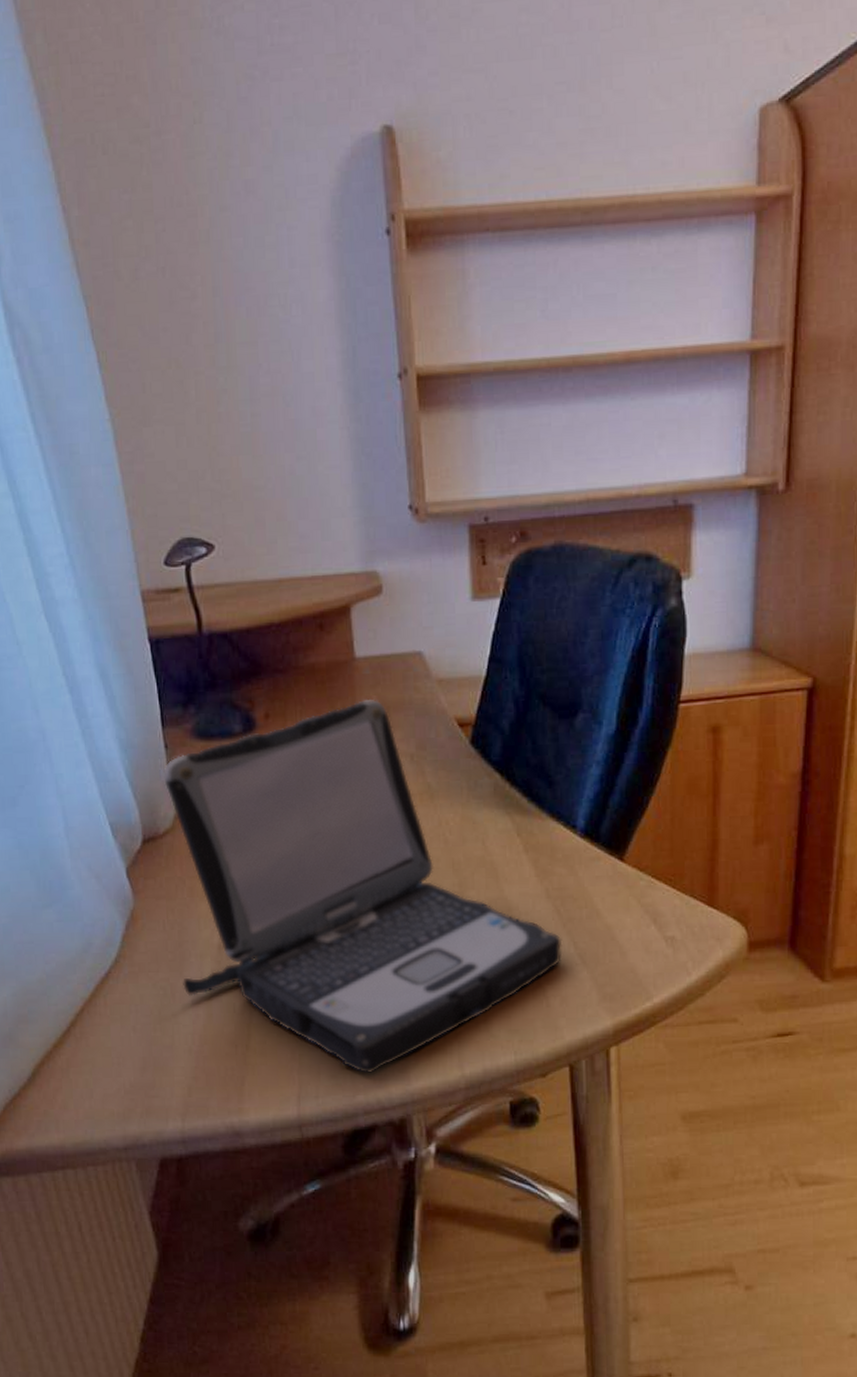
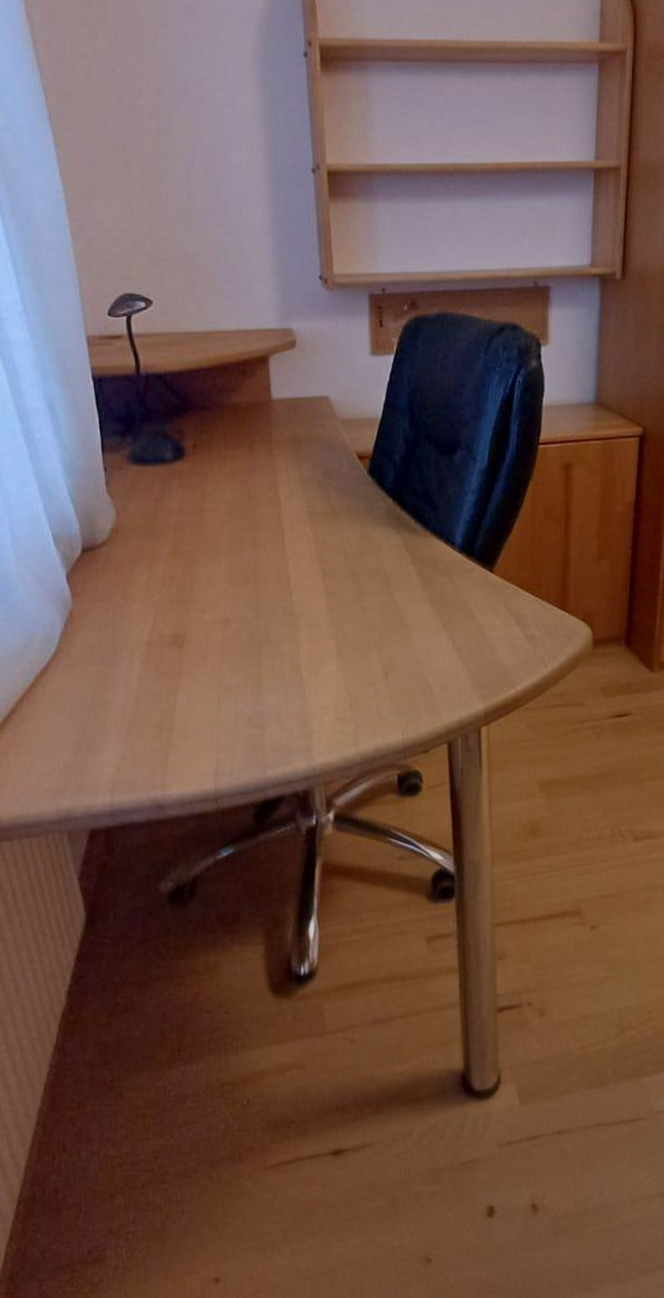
laptop: present [163,700,563,1074] -> none [102,435,443,752]

